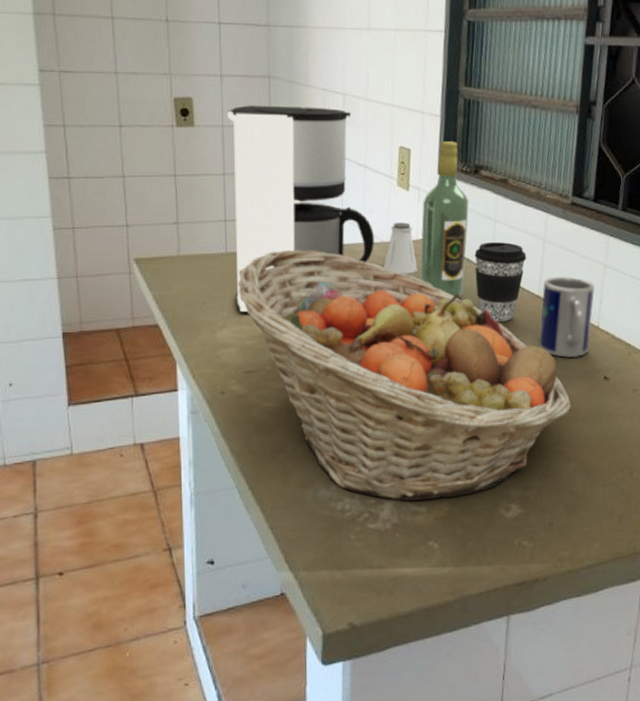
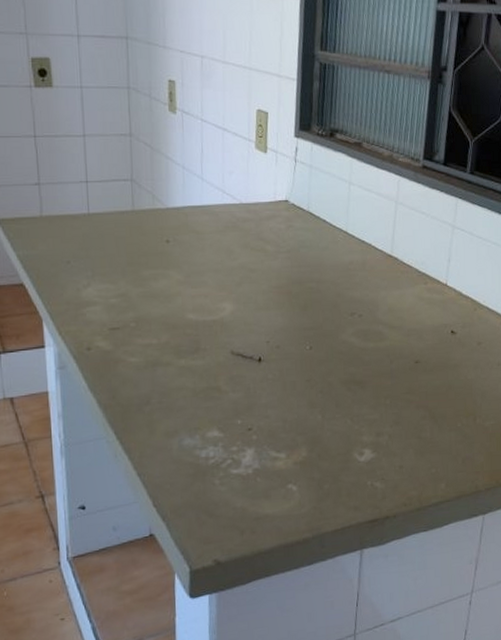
coffee maker: present [228,105,374,313] -> none [86,66,234,272]
fruit basket: present [237,249,572,501] -> none [100,210,421,448]
saltshaker: present [383,222,418,274] -> none [242,184,276,235]
wine bottle: present [420,142,469,299] -> none [278,105,325,258]
coffee cup: present [474,241,527,322] -> none [330,203,380,280]
mug: present [538,276,595,358] -> none [390,236,444,314]

